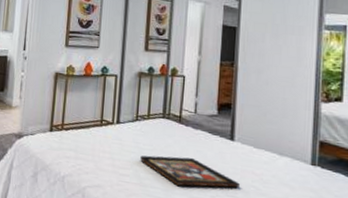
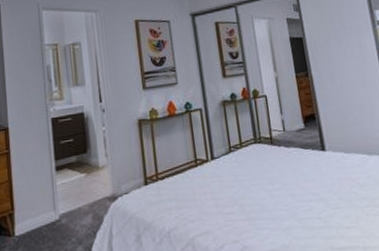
decorative tray: present [140,155,240,188] -> none [242,177,341,210]

